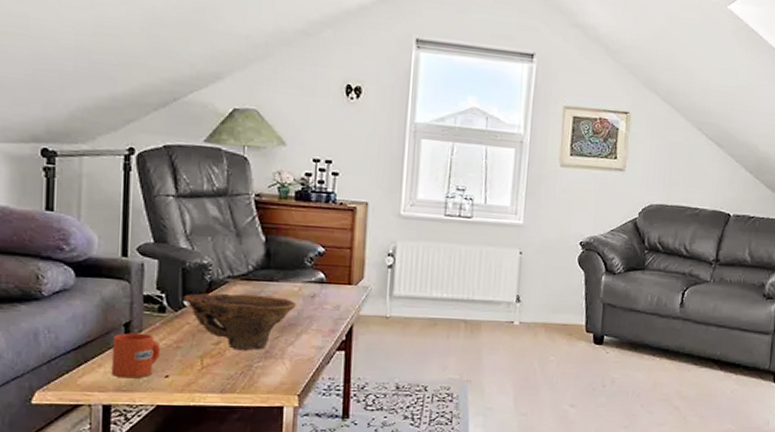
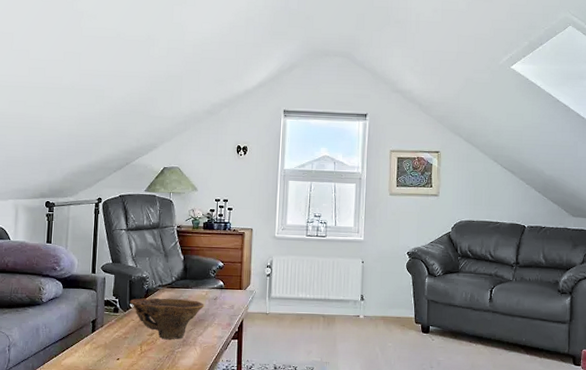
mug: present [111,332,161,378] -> none [83,327,115,361]

